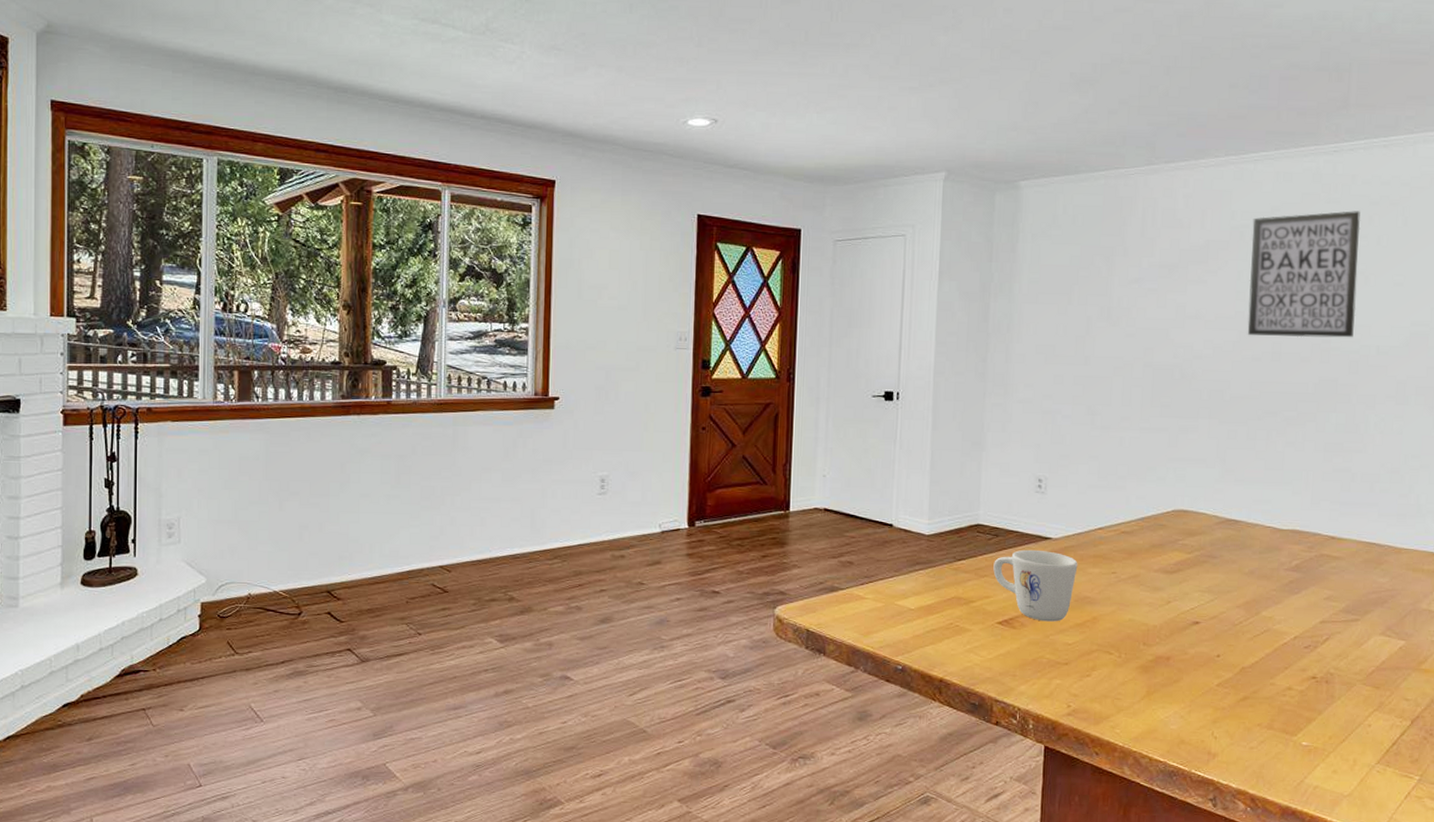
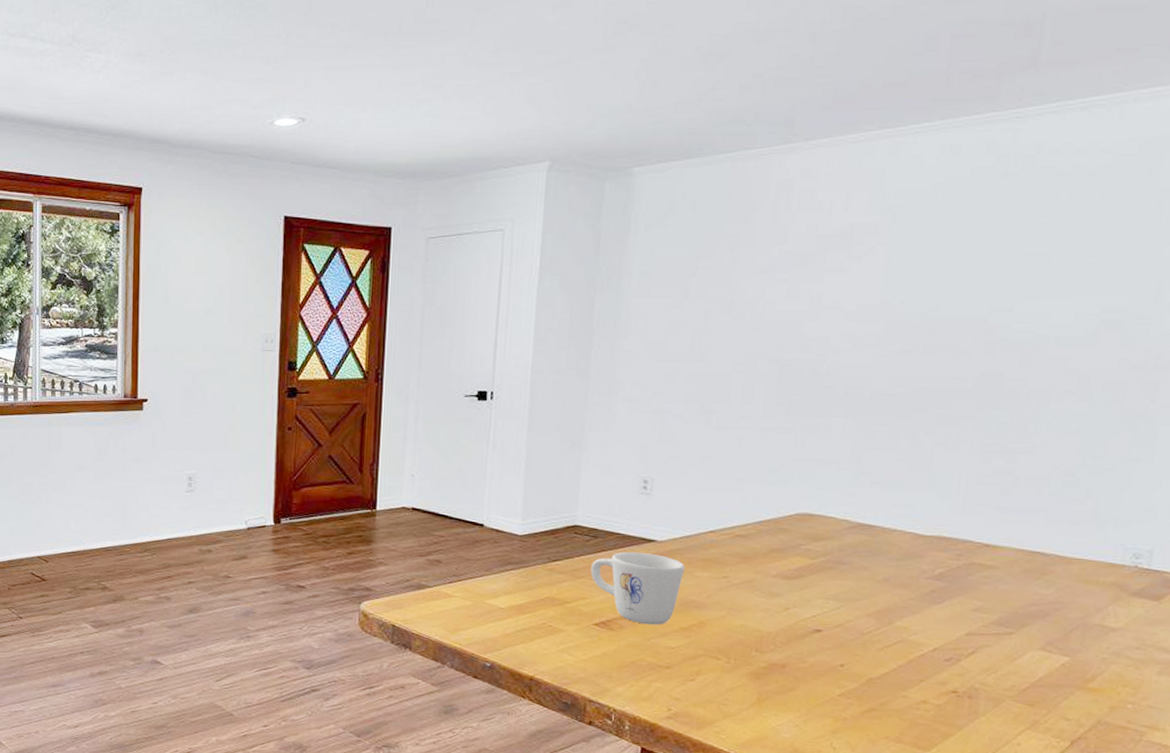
wall art: present [1247,211,1361,338] -> none [894,184,1046,329]

